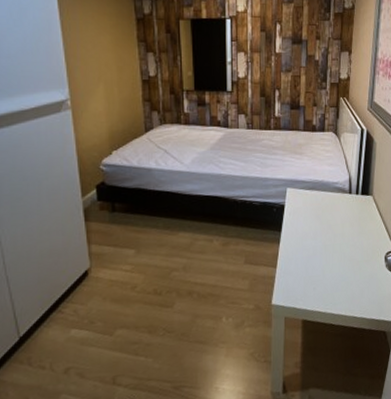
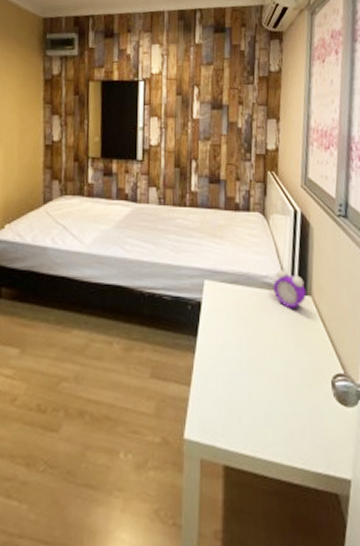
alarm clock: none [342,176,368,206] -> present [273,269,306,309]

